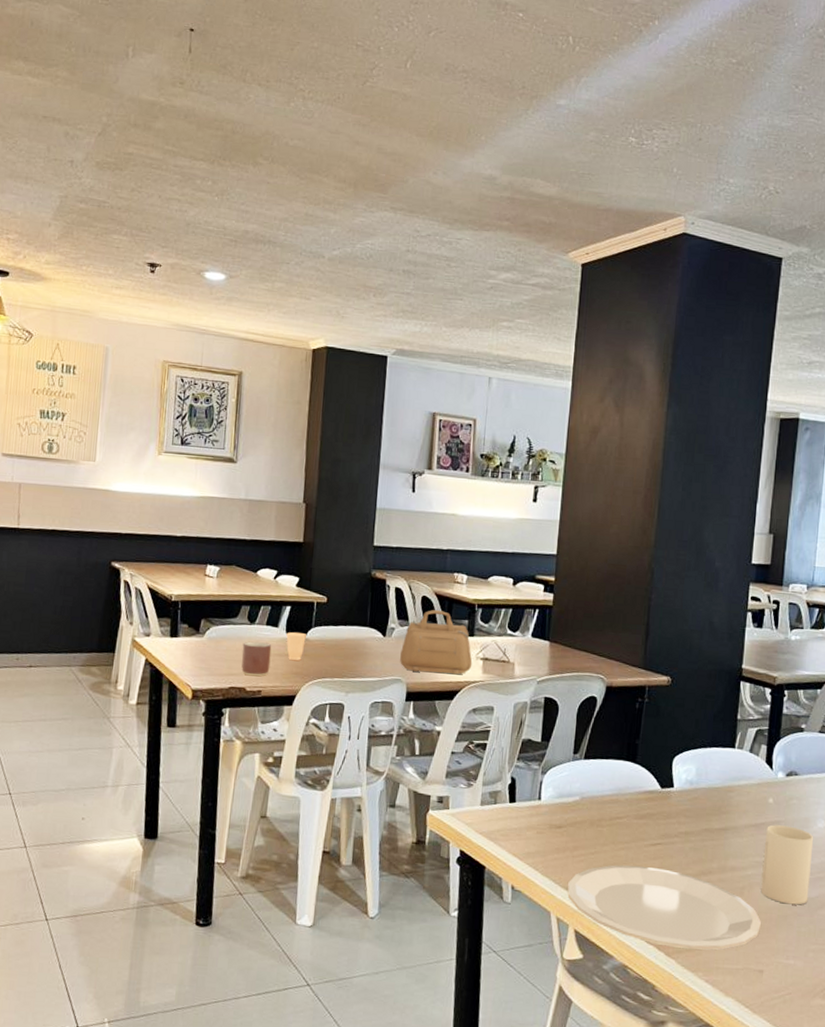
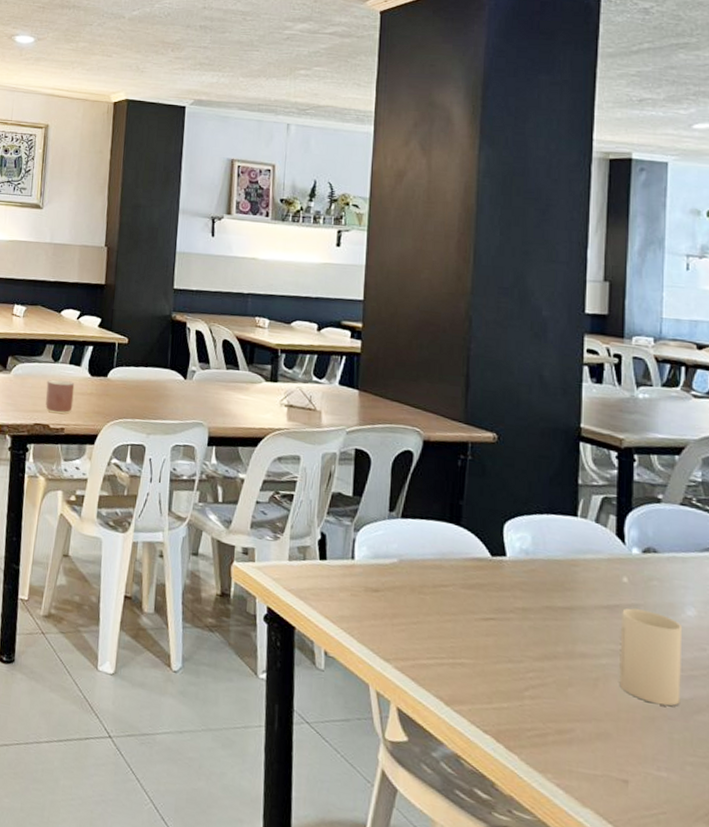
cup: present [286,632,307,660] -> none [88,371,109,400]
handbag: present [400,610,473,675] -> none [201,353,277,421]
plate: present [567,865,762,950] -> none [387,638,623,750]

